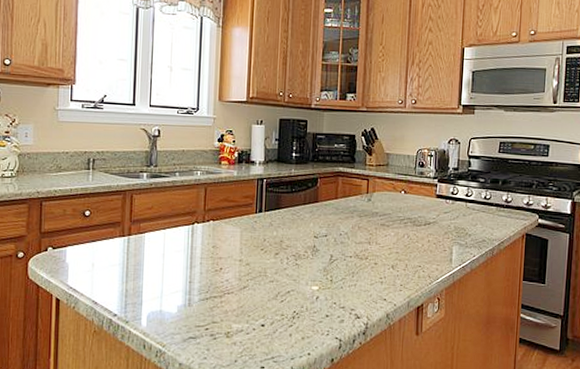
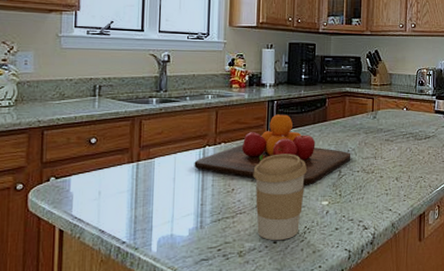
chopping board: none [183,193,344,269] -> present [194,114,351,186]
coffee cup: none [241,234,297,324] -> present [253,154,308,241]

